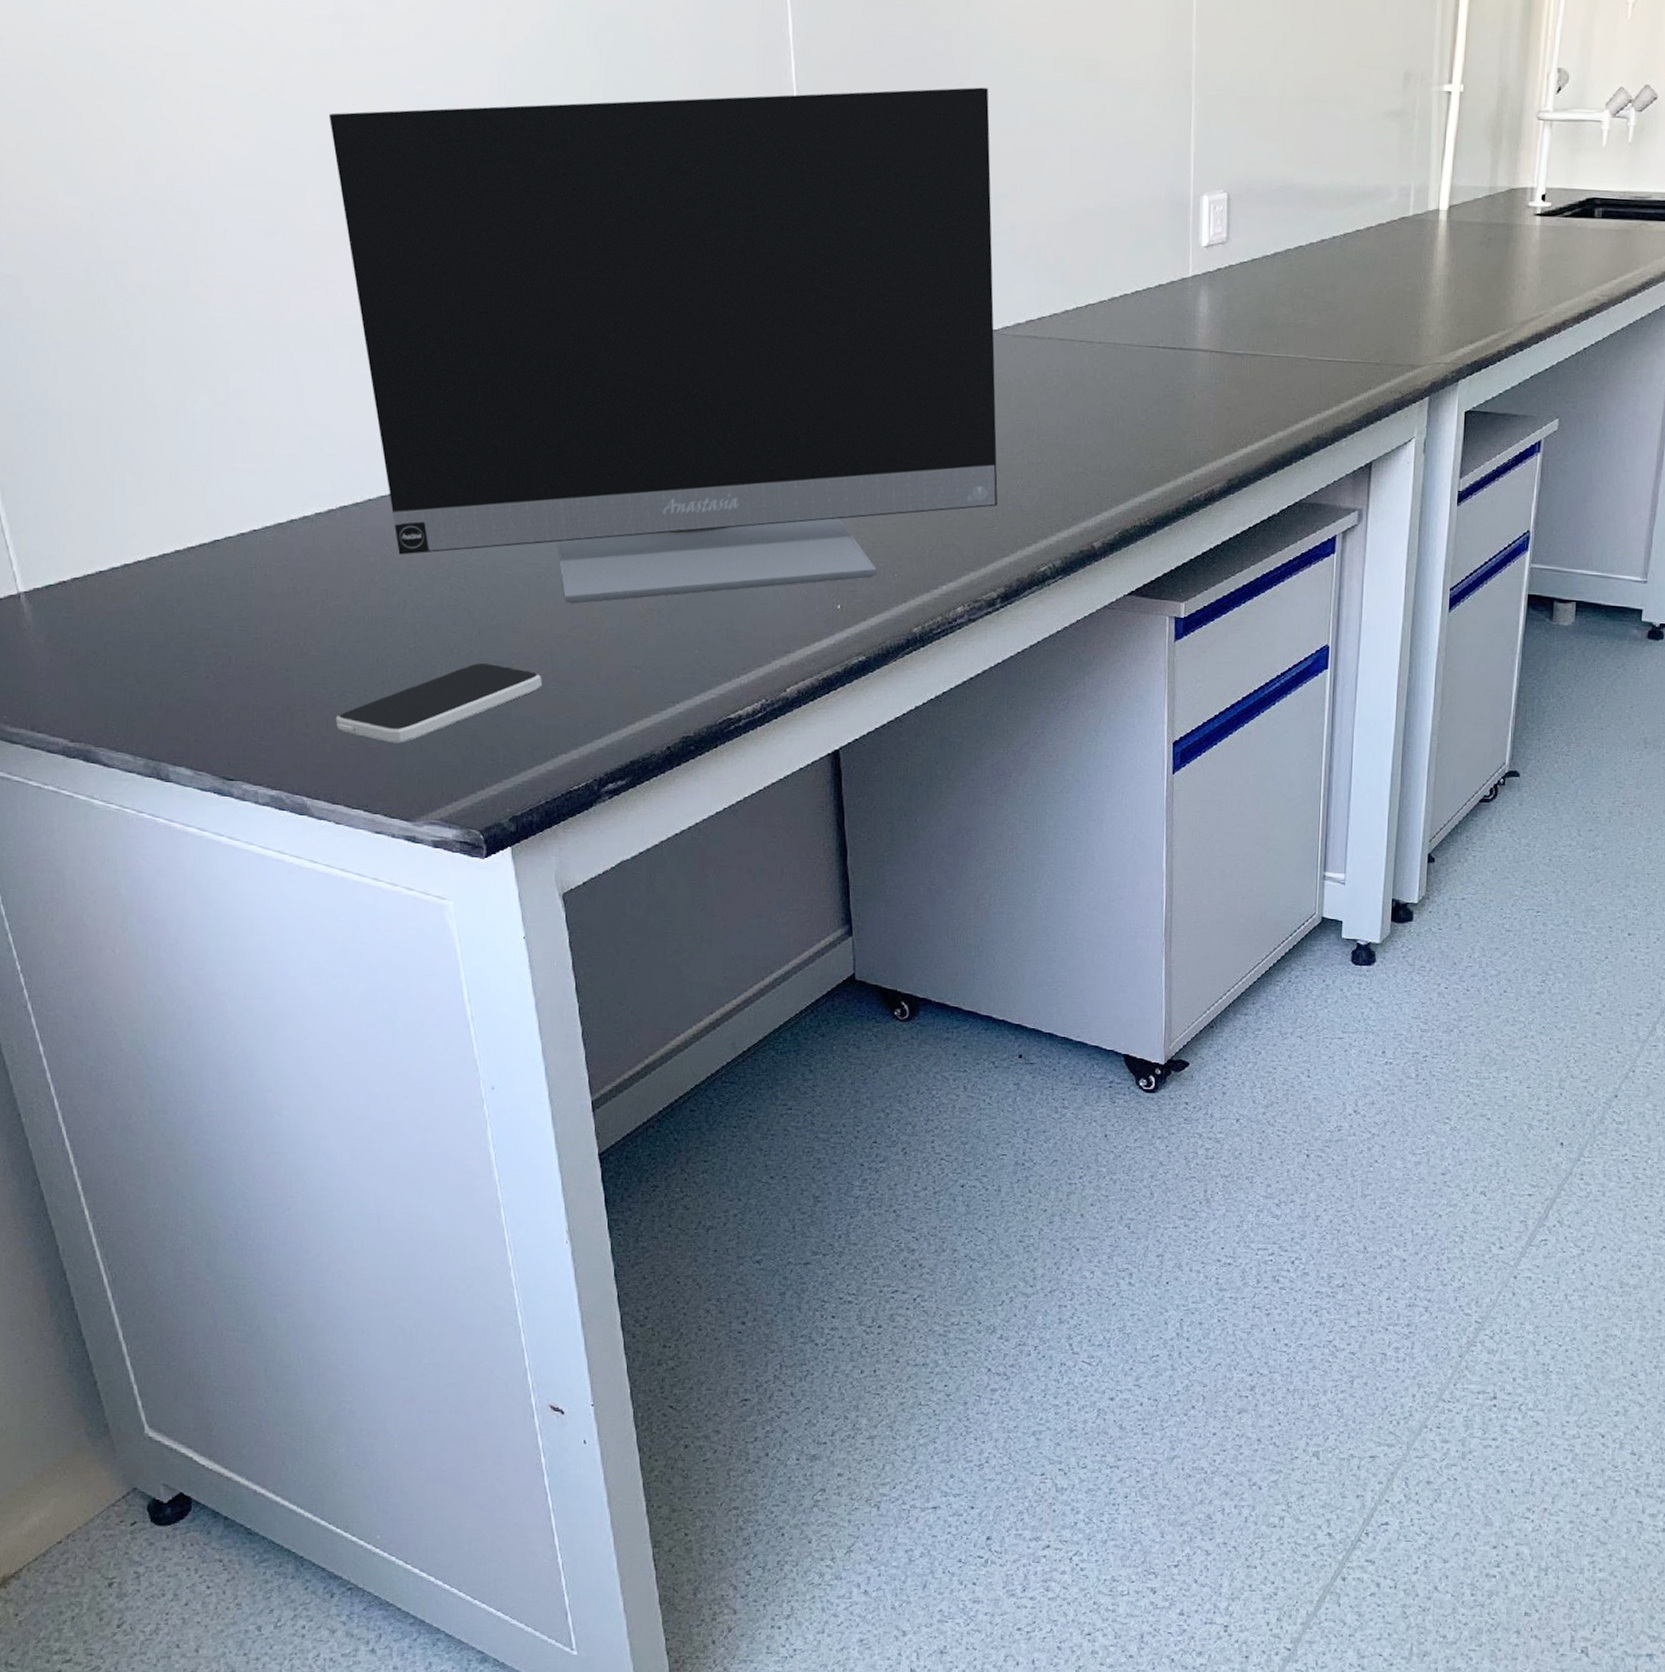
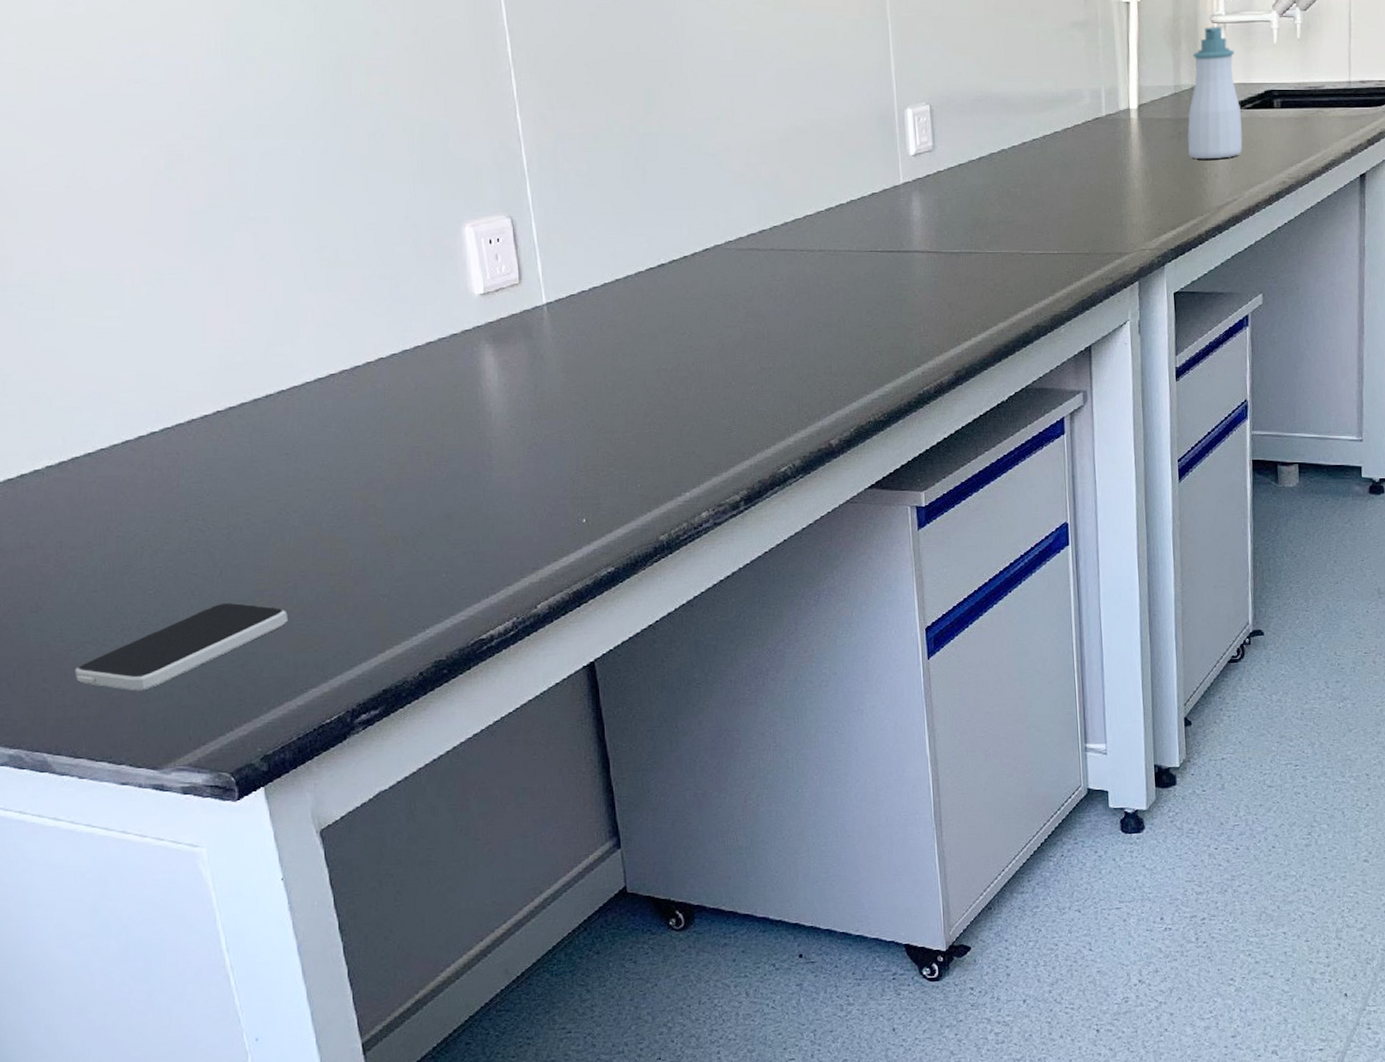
monitor: present [328,87,998,604] -> none [46,21,734,538]
soap bottle: none [1496,124,1558,270] -> present [1187,27,1243,160]

